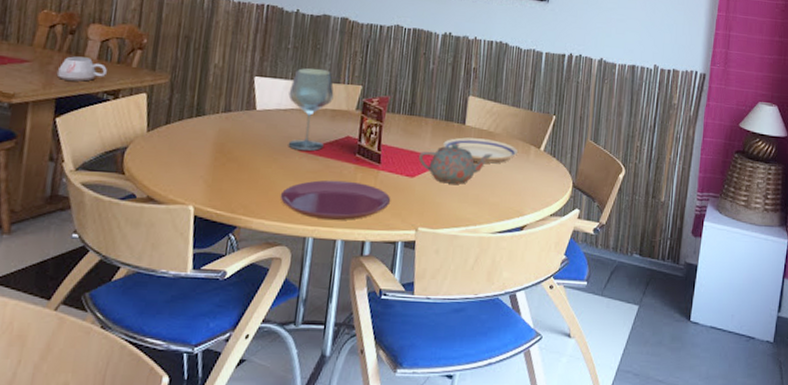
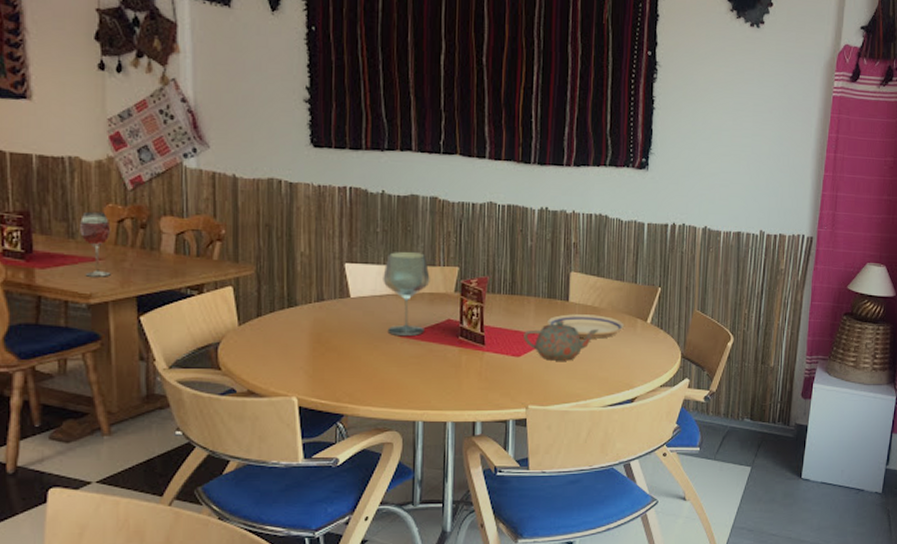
wineglass: none [11,16,43,79] -> present [80,211,111,277]
cup: present [56,56,108,82] -> none [133,251,188,278]
plate: present [280,180,391,221] -> none [385,364,499,404]

